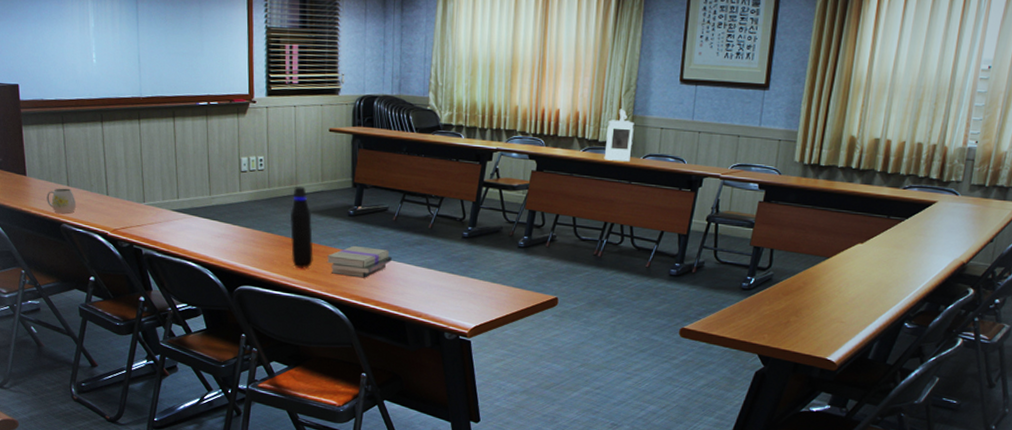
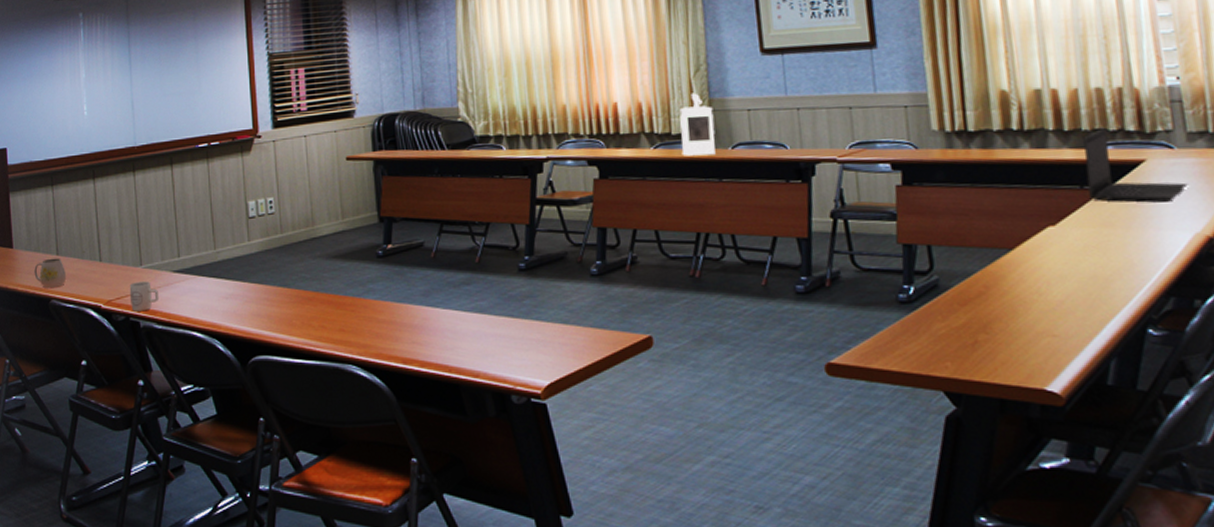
mug: none [133,216,160,241] -> present [129,281,160,312]
water bottle: present [289,185,313,269] -> none [308,227,339,329]
books: present [327,245,392,278] -> none [356,293,435,333]
laptop: none [892,174,960,234] -> present [1083,128,1188,203]

